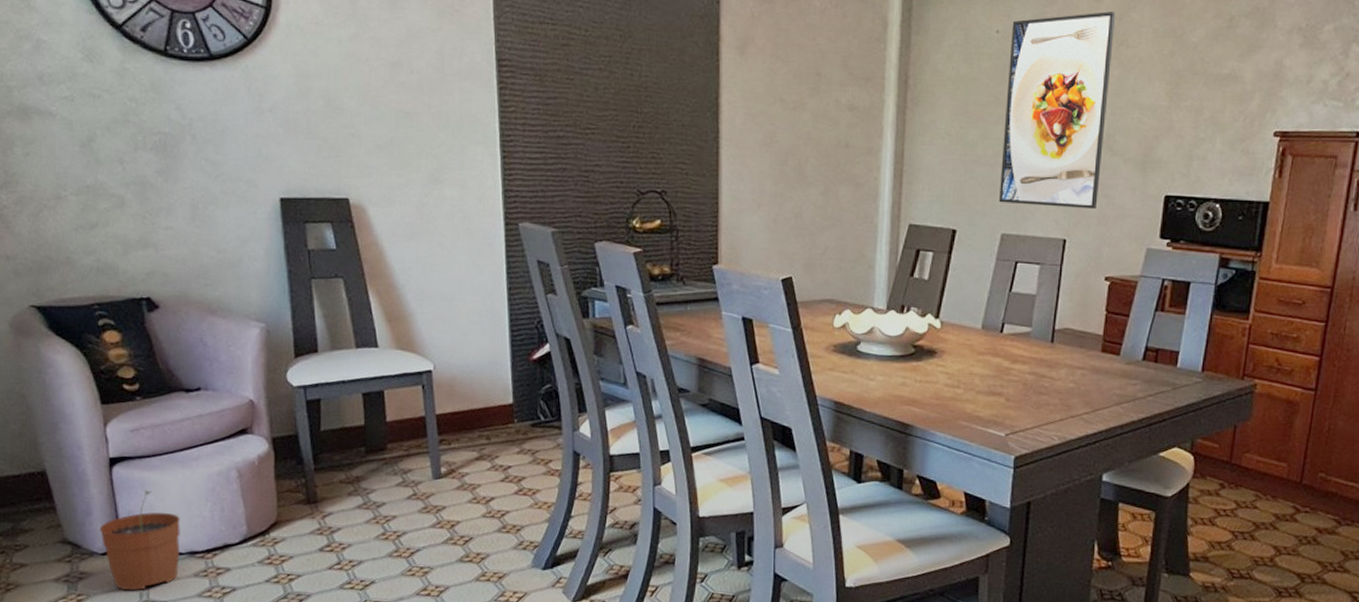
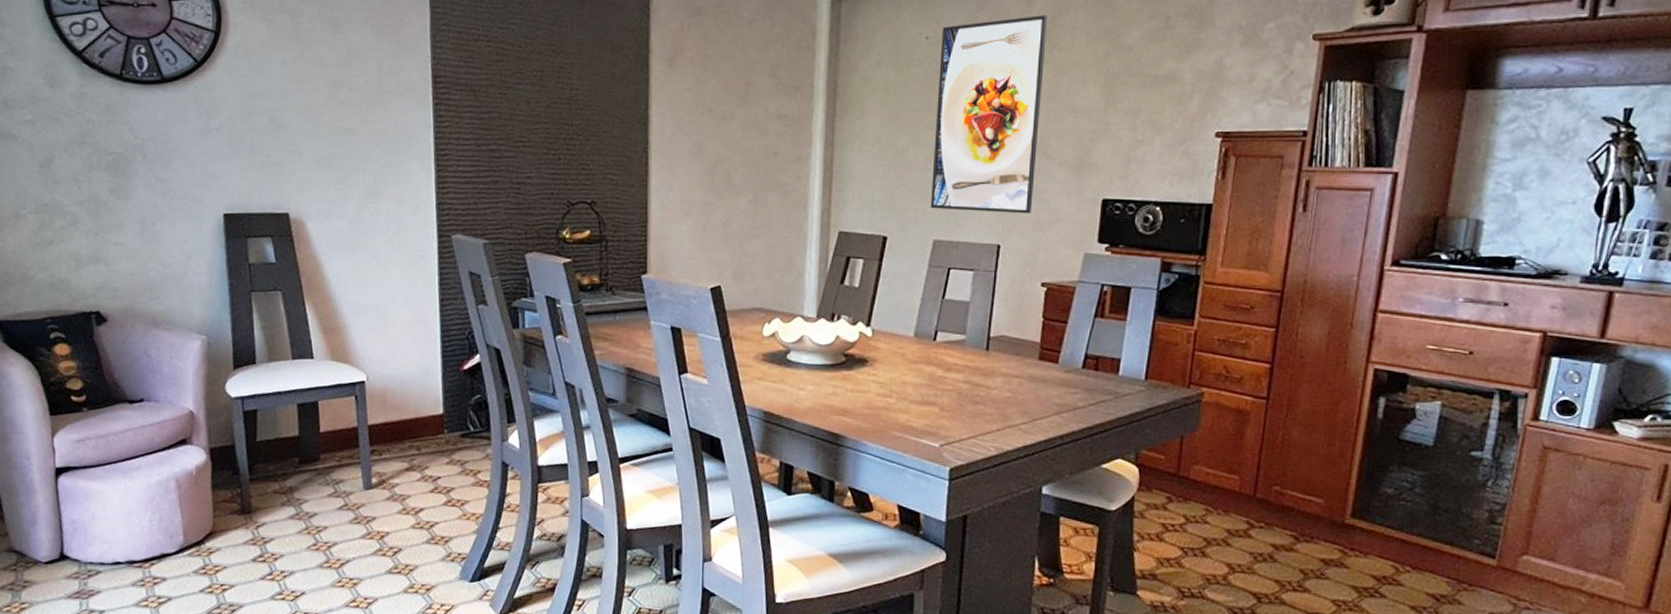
plant pot: present [99,490,181,591] -> none [43,500,120,600]

